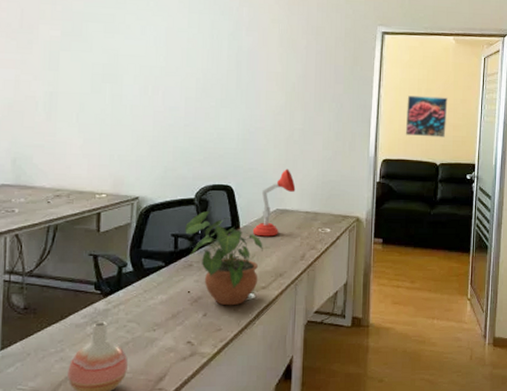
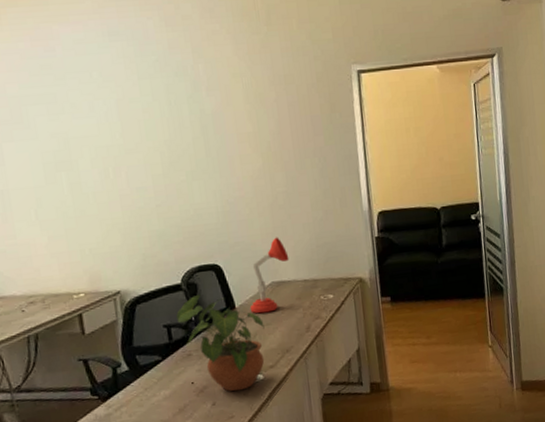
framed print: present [405,96,448,138] -> none [395,134,443,182]

